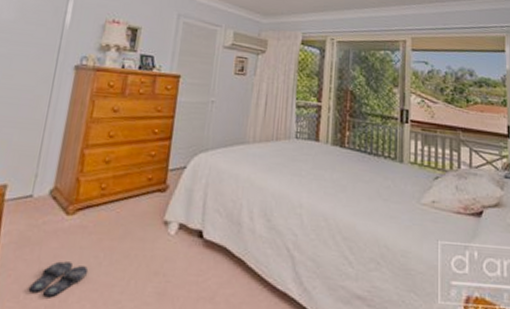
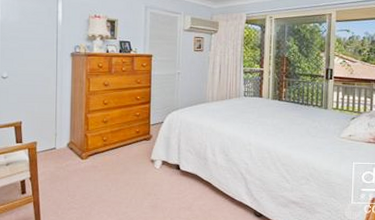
slippers: present [29,261,89,297] -> none [64,189,102,212]

